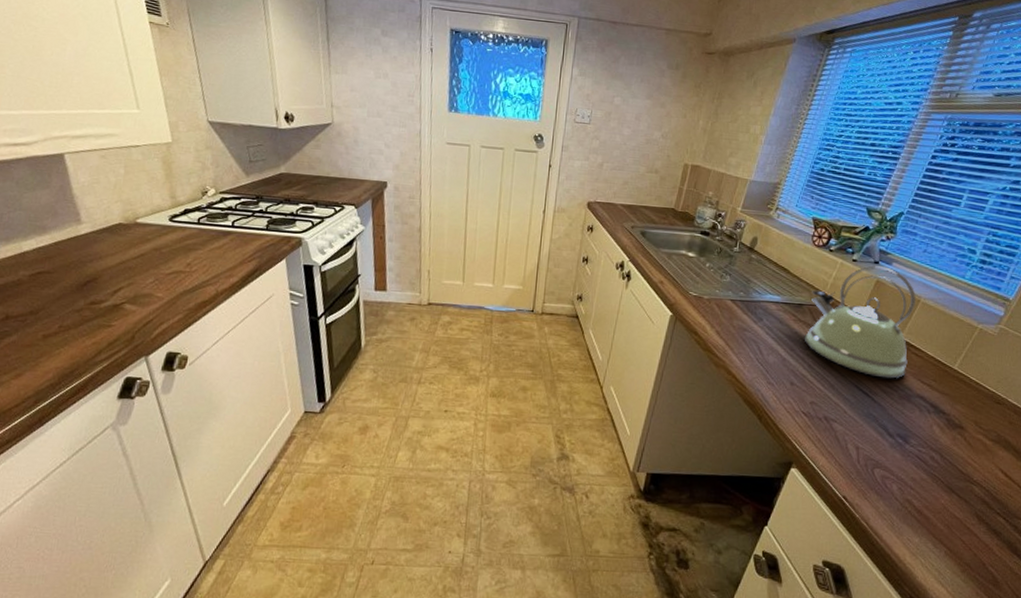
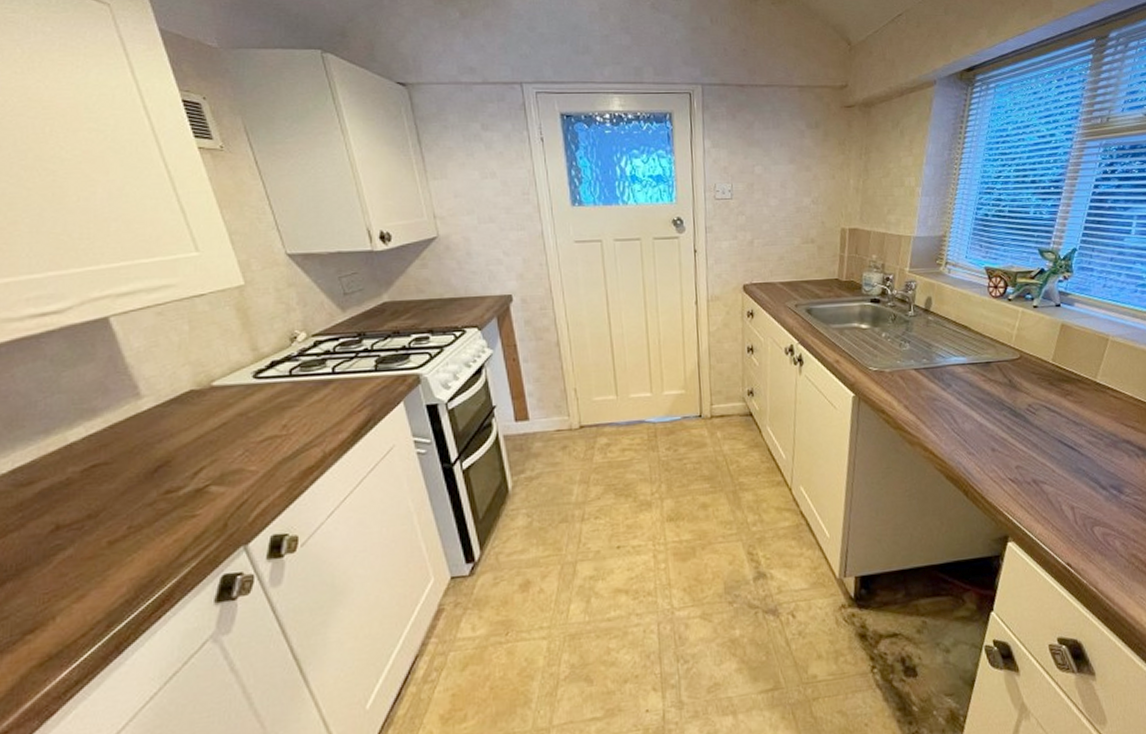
kettle: present [804,266,916,379] -> none [997,308,1108,428]

